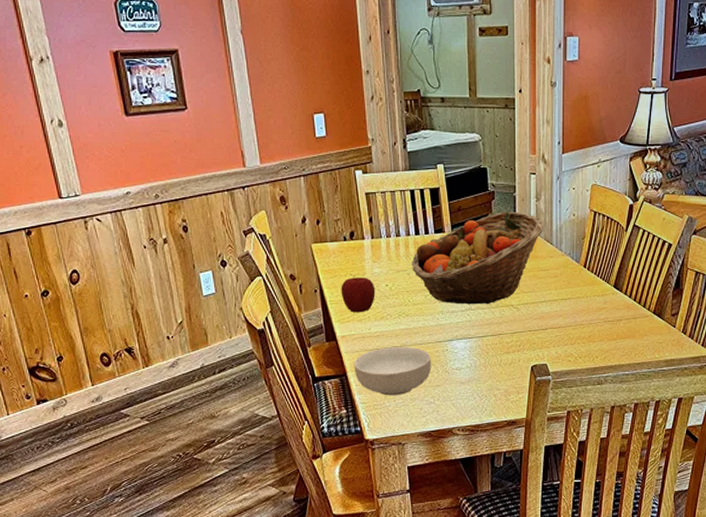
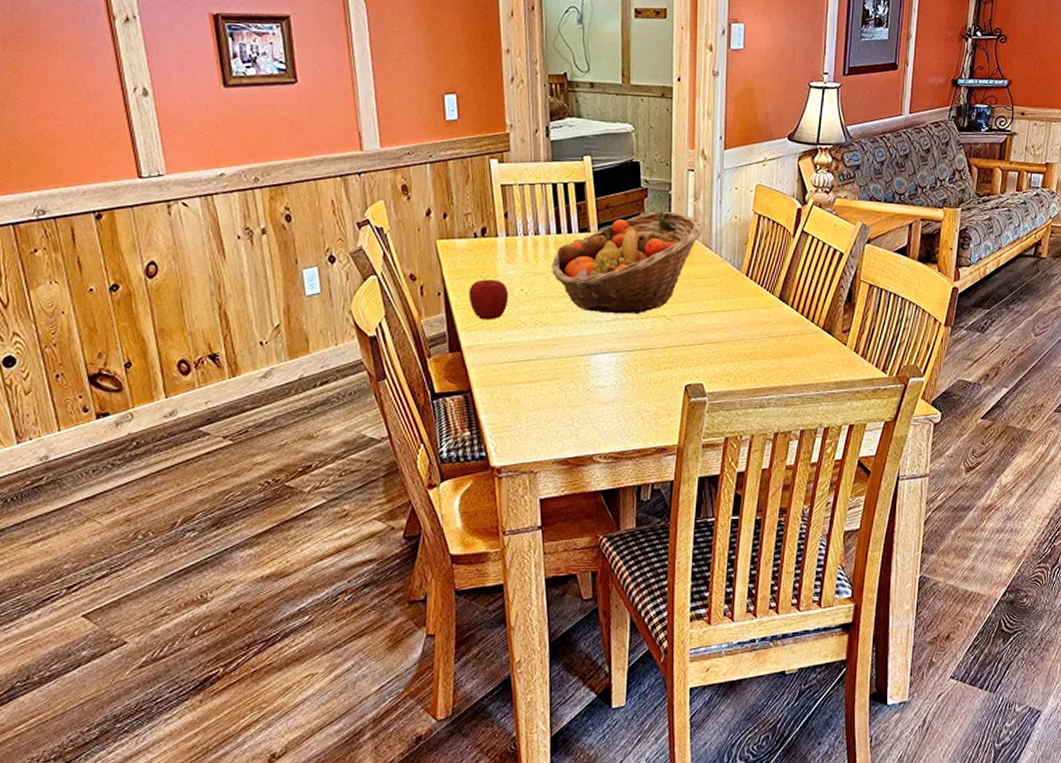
cereal bowl: present [354,346,431,396] -> none [481,359,571,417]

